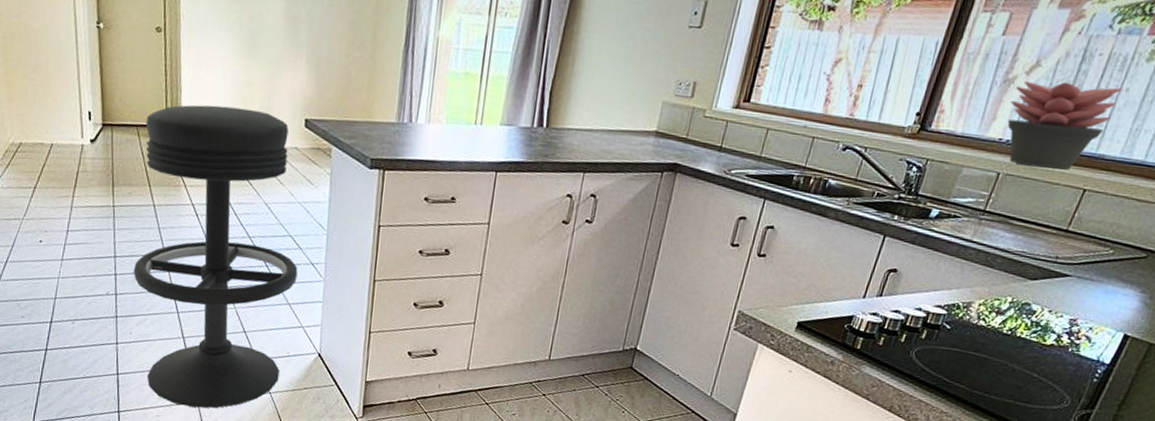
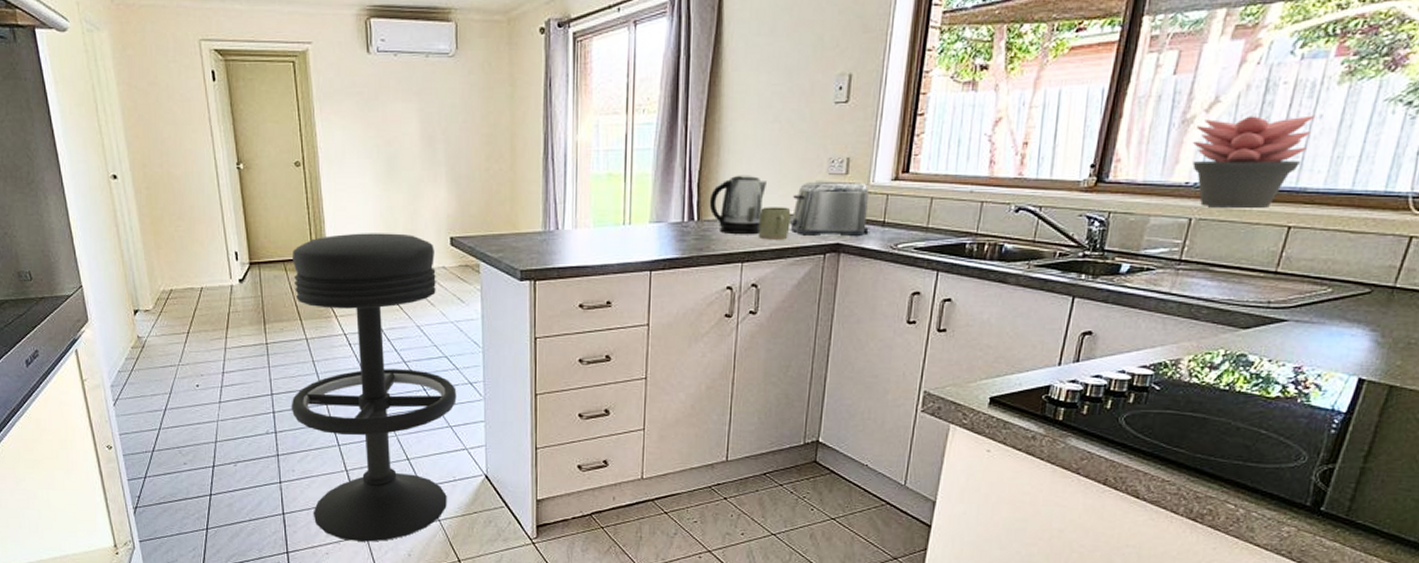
kettle: none [558,87,616,148] -> present [709,175,766,235]
mug: none [602,121,636,155] -> present [758,207,791,240]
toaster: none [633,101,711,159] -> present [790,182,870,237]

